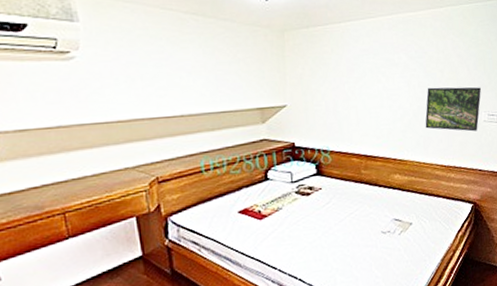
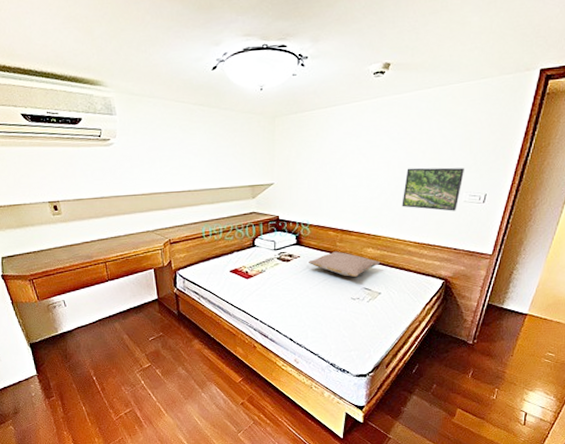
pillow: none [332,179,410,208] -> present [309,251,381,277]

